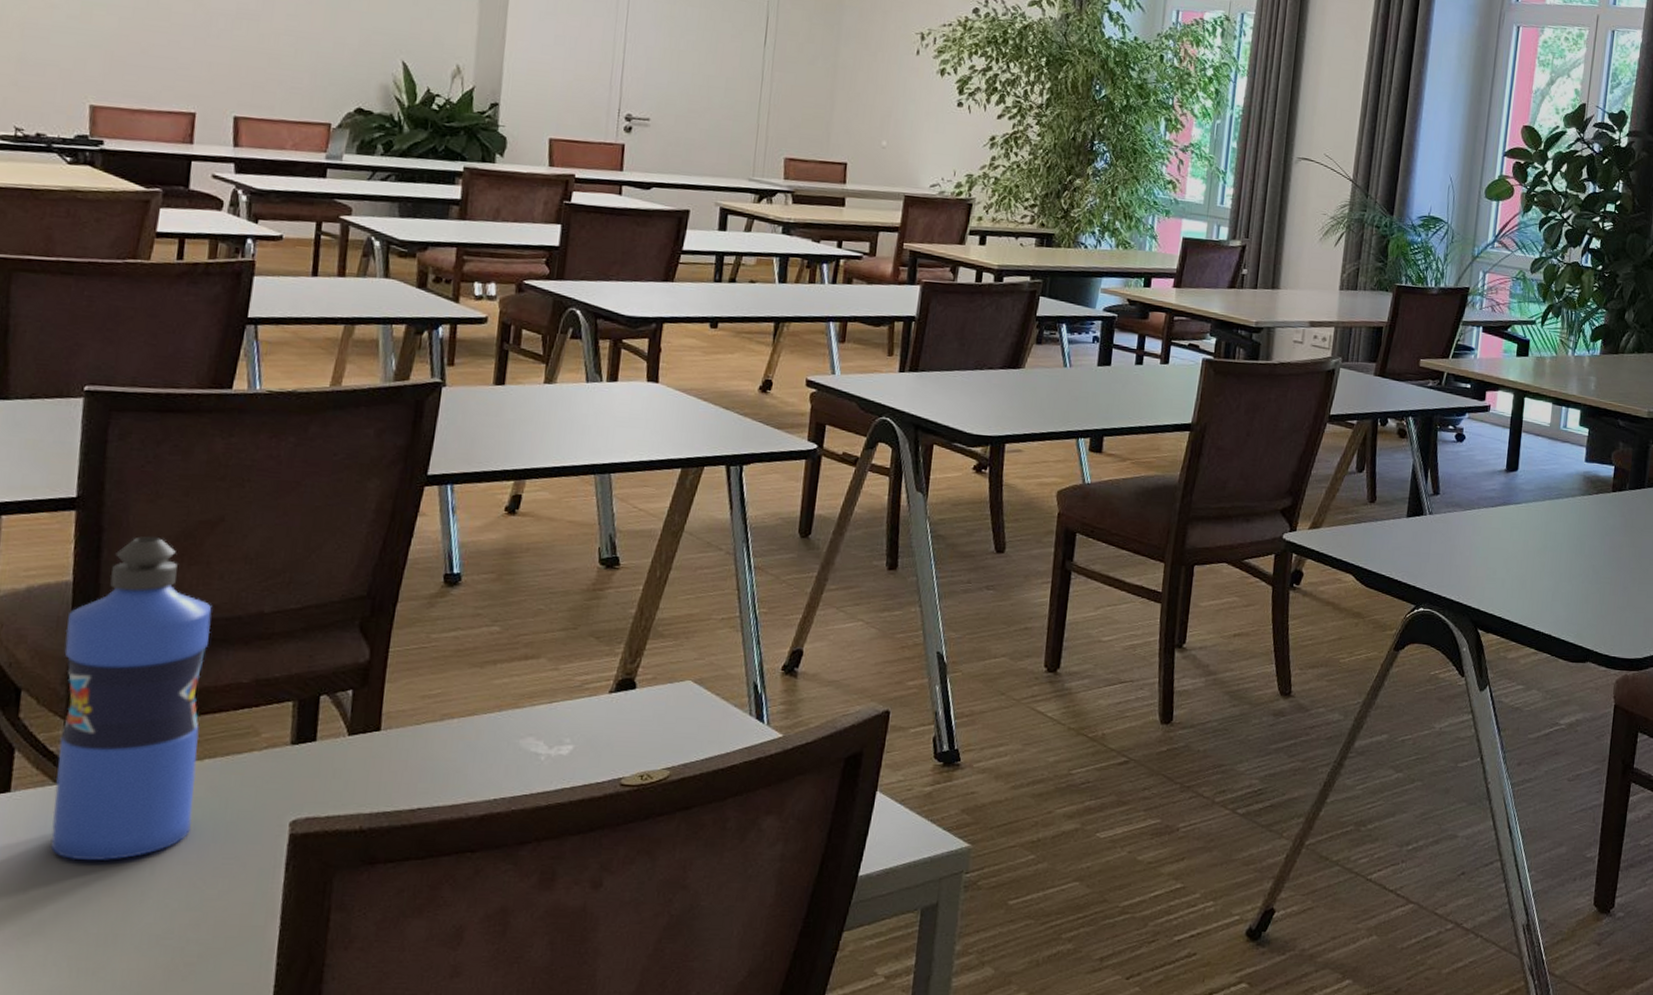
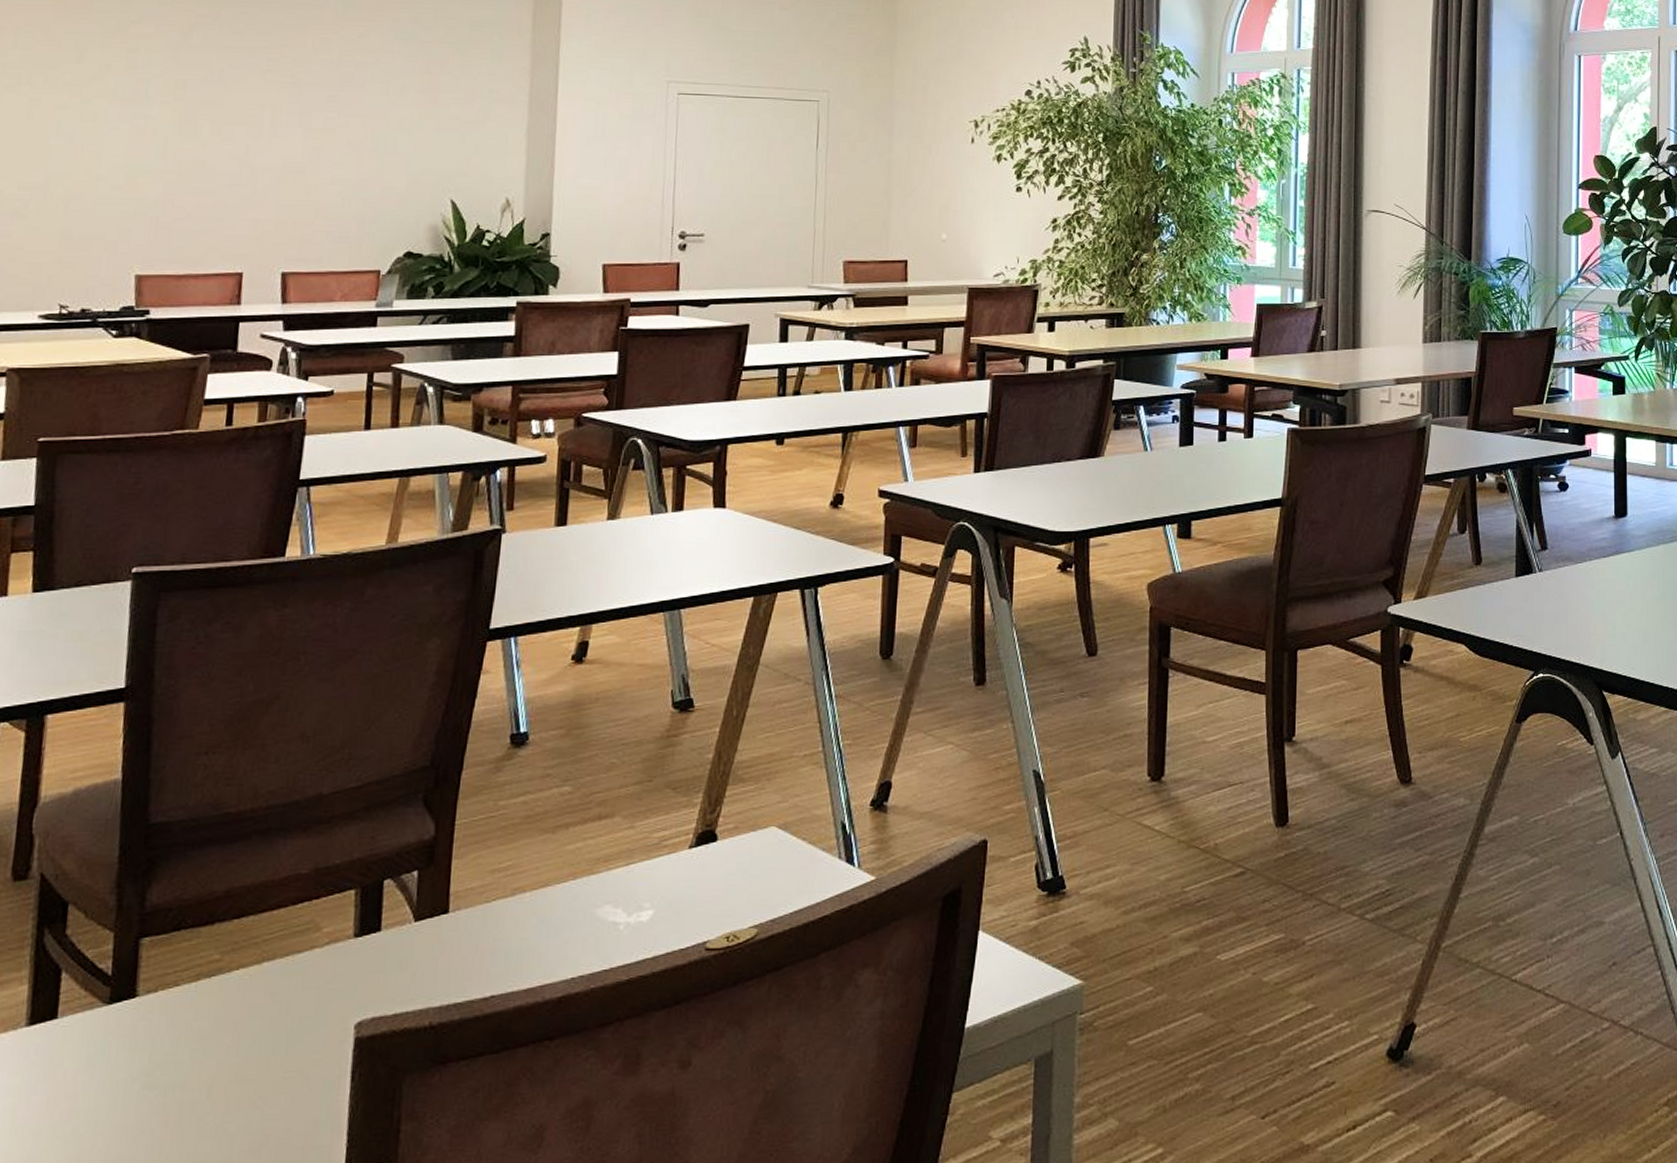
water bottle: present [51,535,213,861] -> none [100,722,269,1090]

